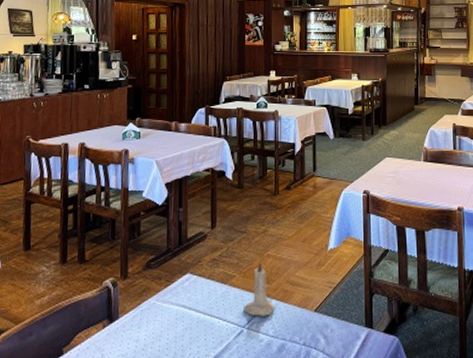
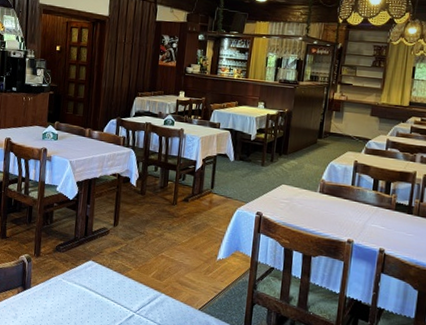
candle: present [244,259,275,316] -> none [136,258,164,307]

